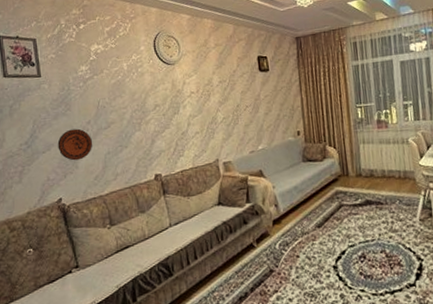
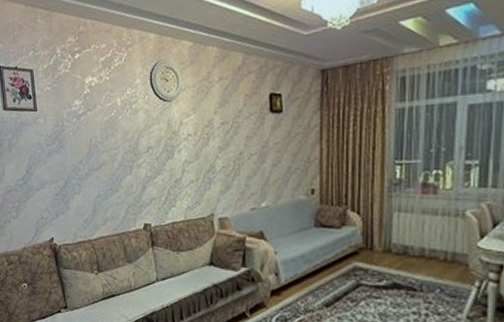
decorative plate: present [57,128,93,161] -> none [51,167,84,201]

